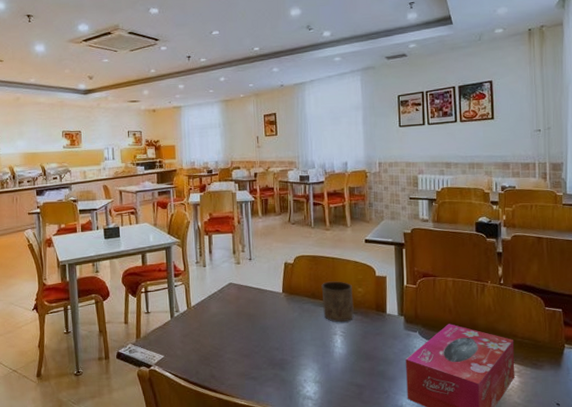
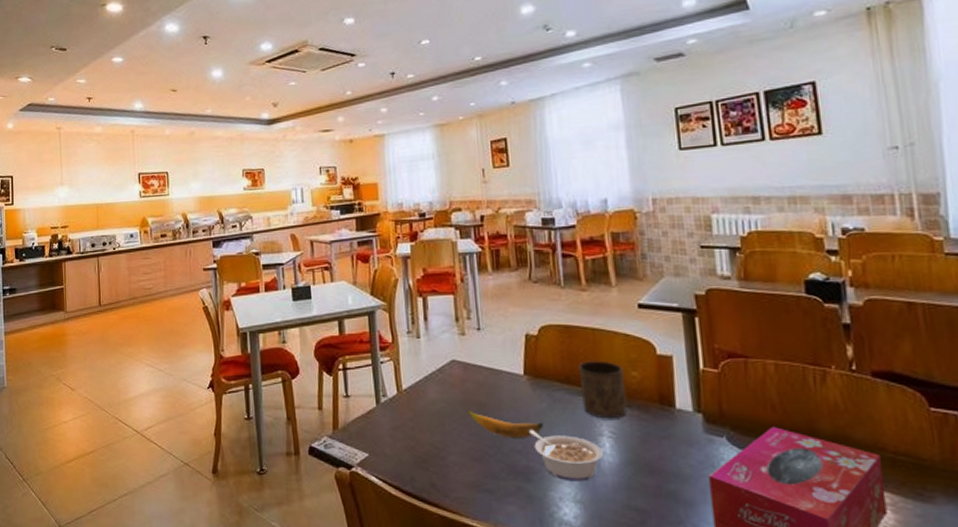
banana: none [239,319,295,339] -> present [466,409,543,438]
legume: none [284,332,337,368] -> present [528,429,604,482]

